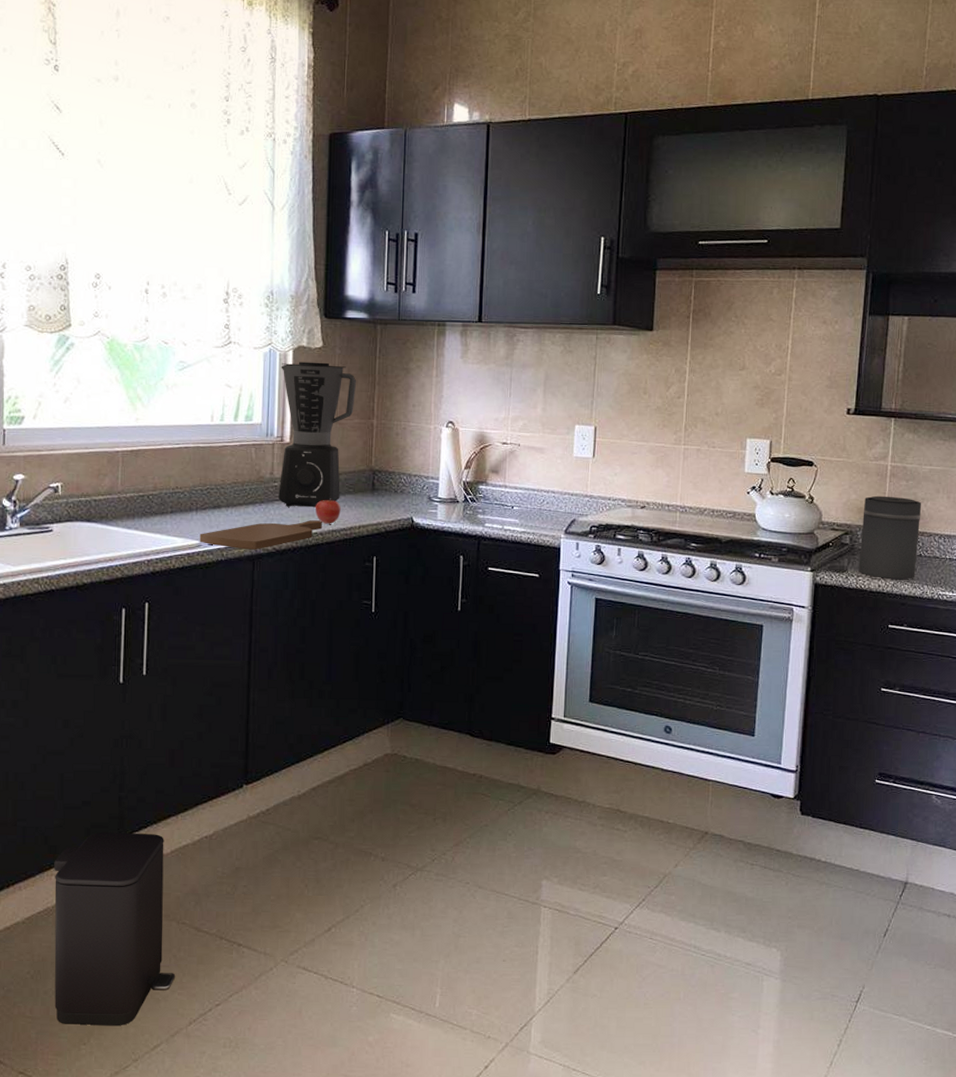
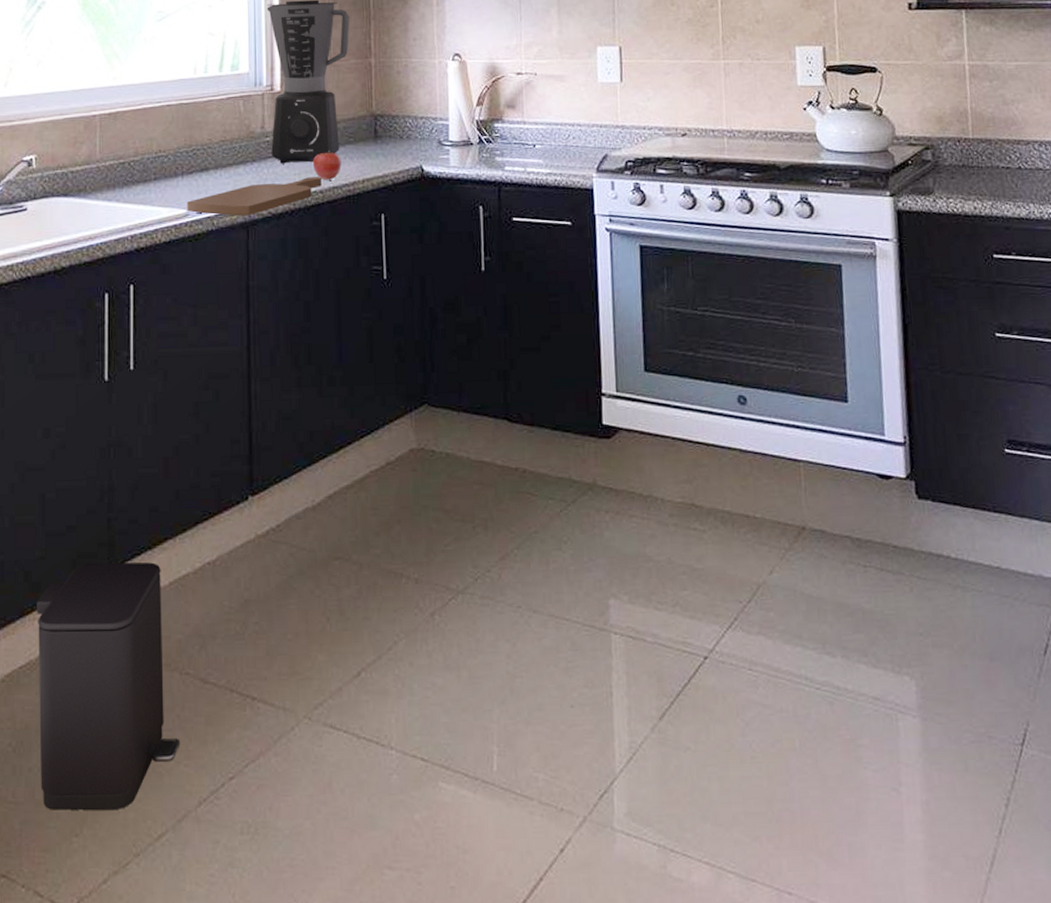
cylinder: present [858,495,922,579] -> none [943,100,1017,199]

